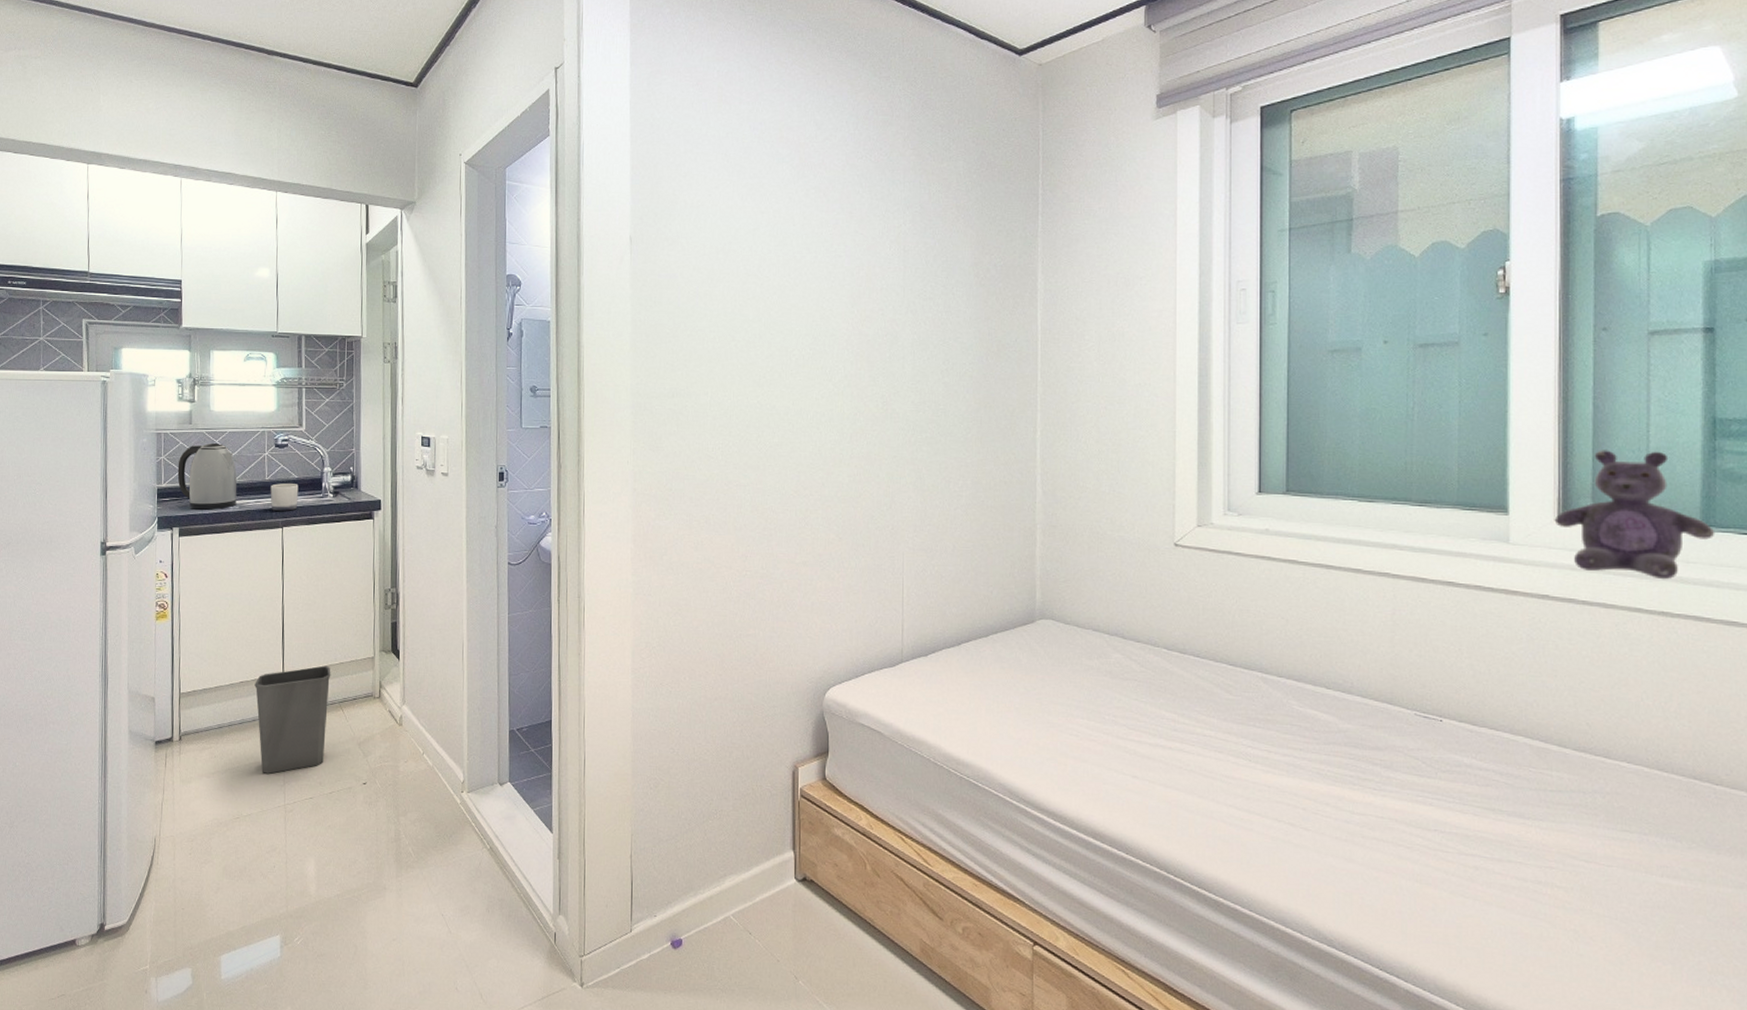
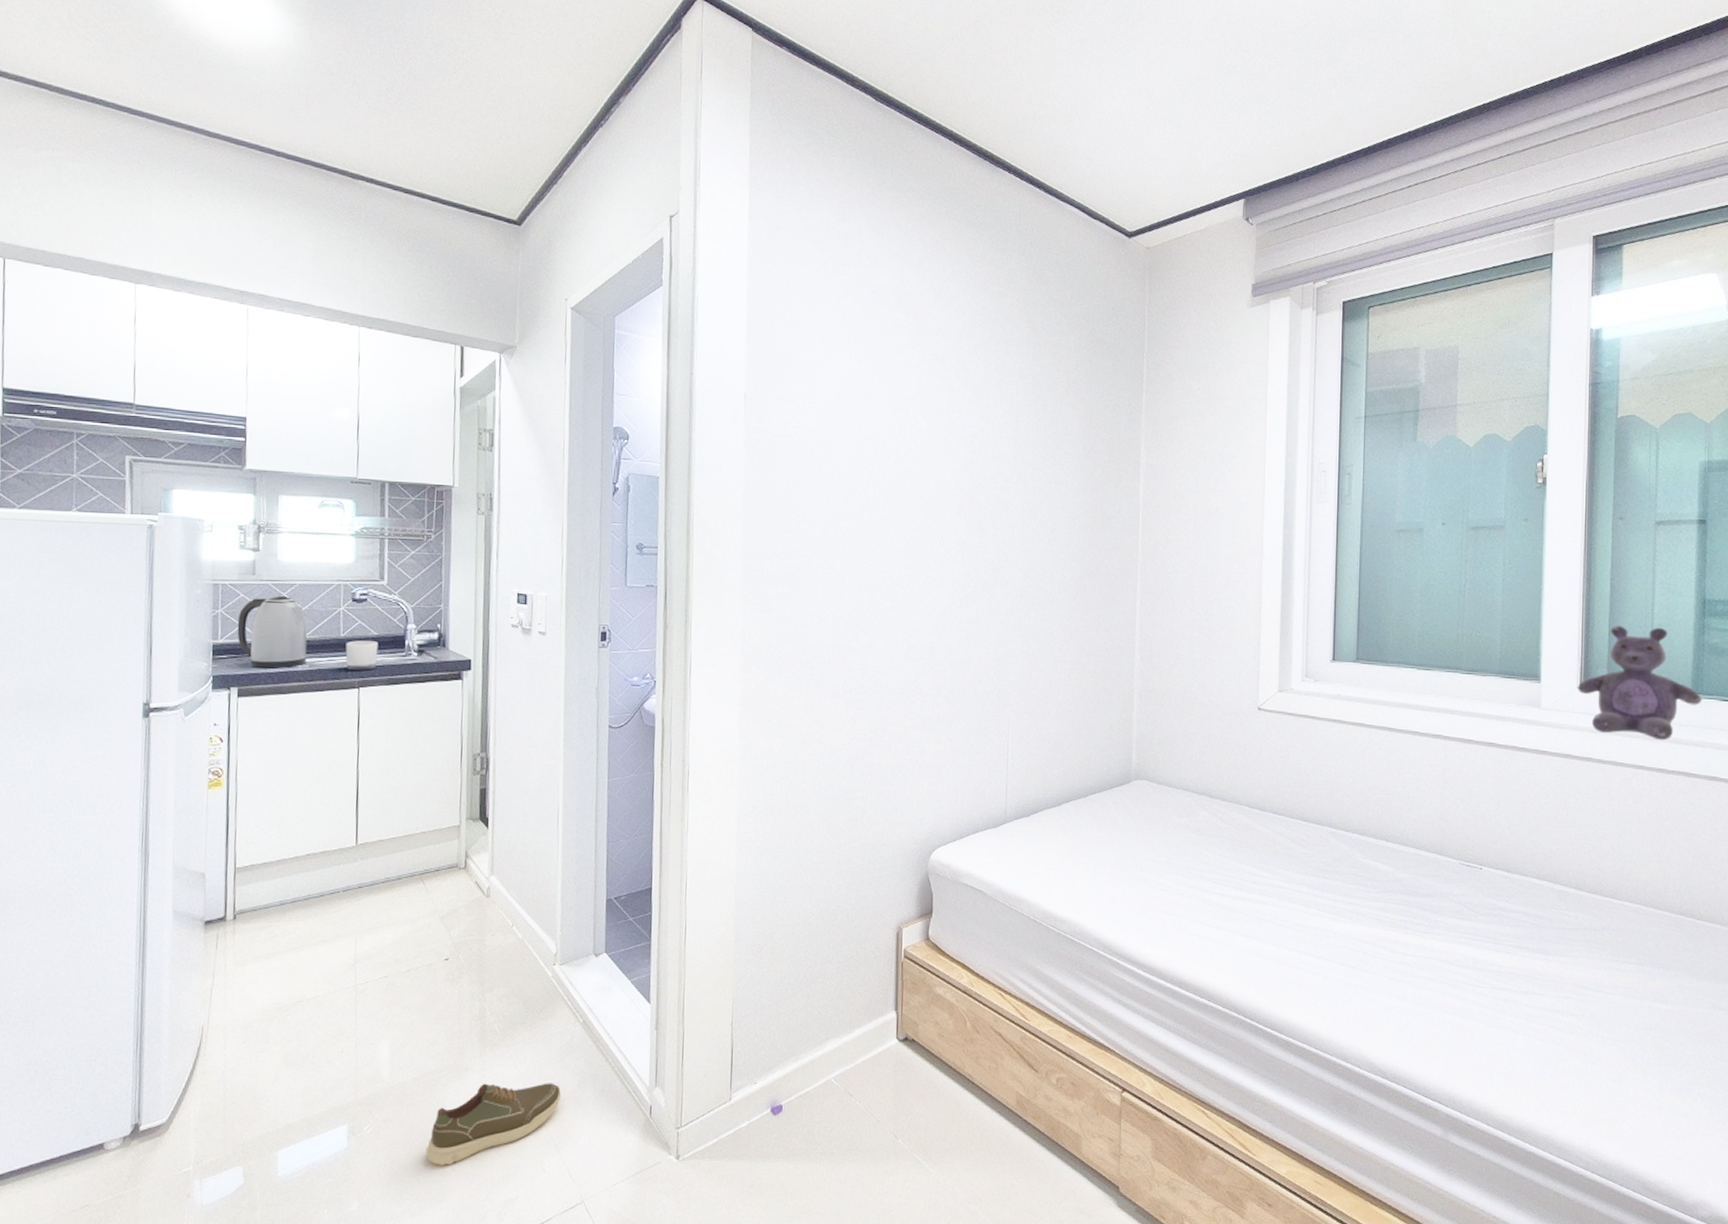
trash can: present [254,665,331,775] -> none [323,835,411,954]
shoe: none [349,902,471,979] -> present [425,1083,561,1166]

